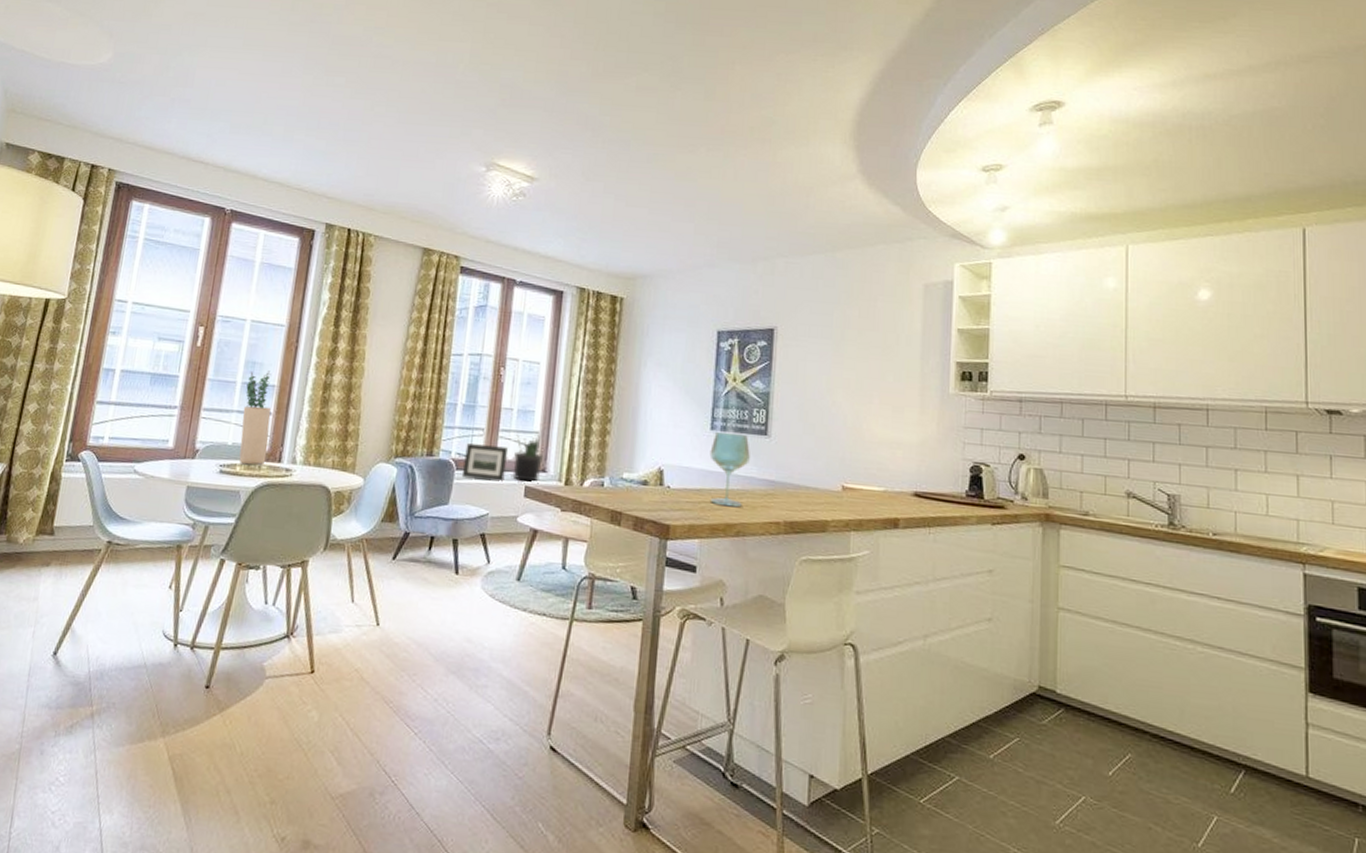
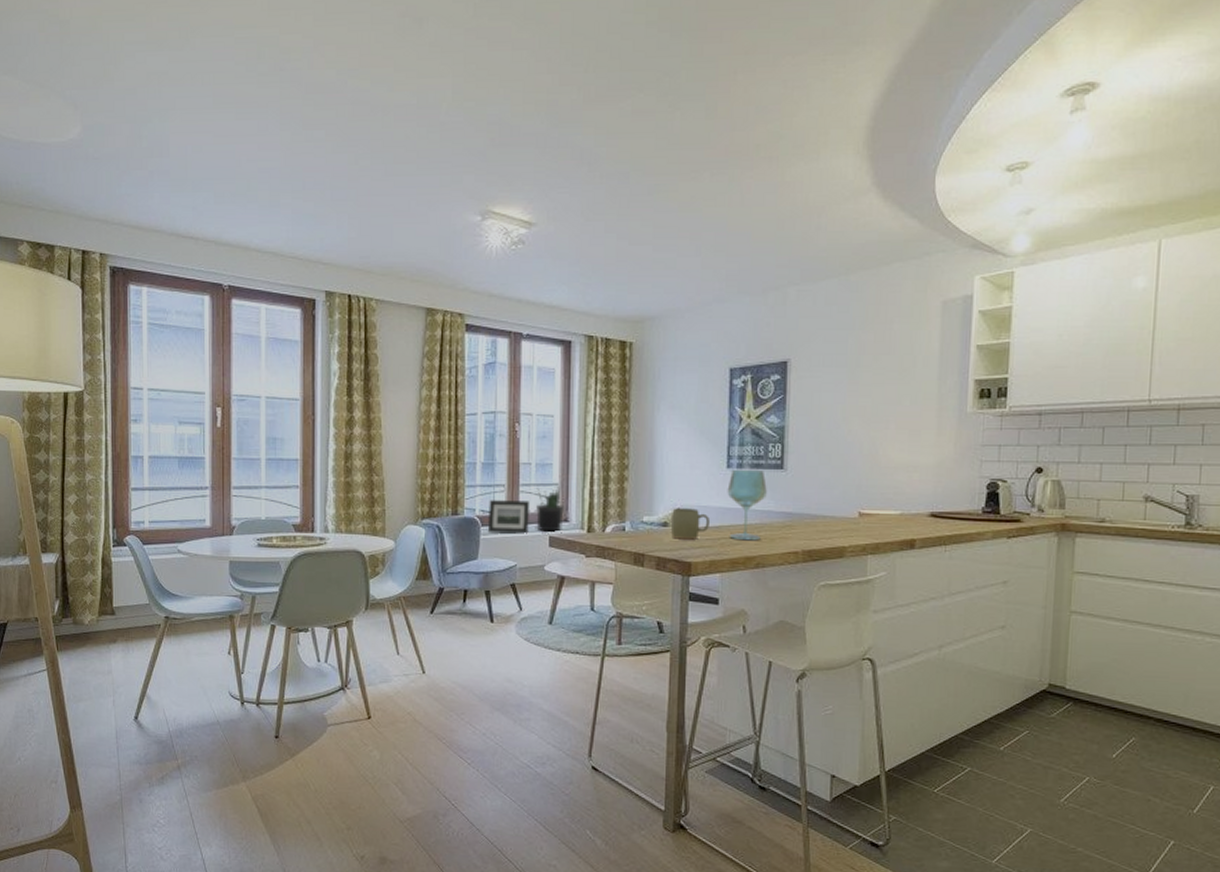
vase: present [239,370,271,465] -> none [271,445,300,537]
mug: none [650,467,691,501] -> present [670,508,709,540]

